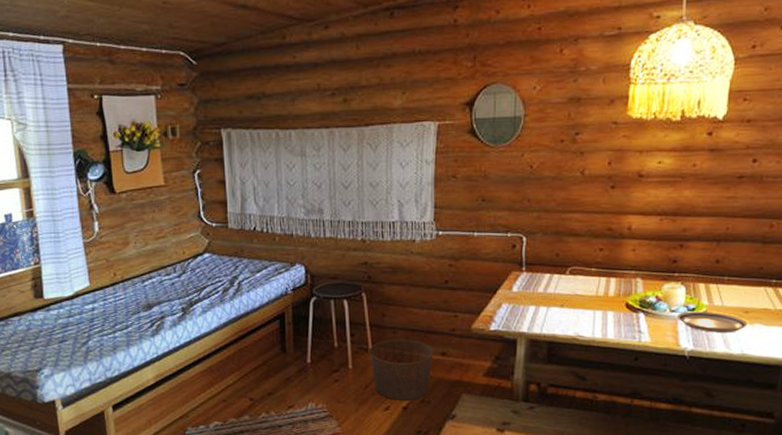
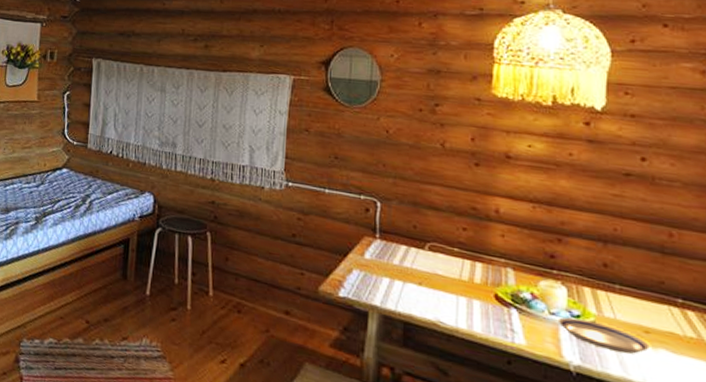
basket: present [368,338,435,401] -> none [208,285,279,358]

